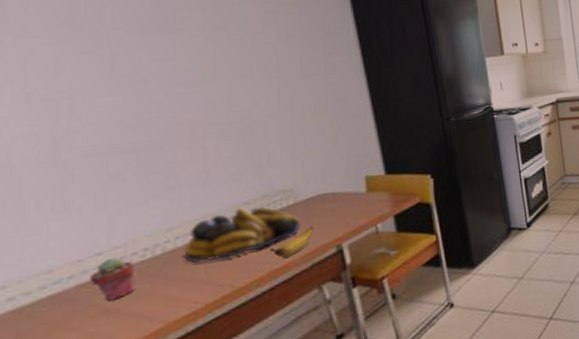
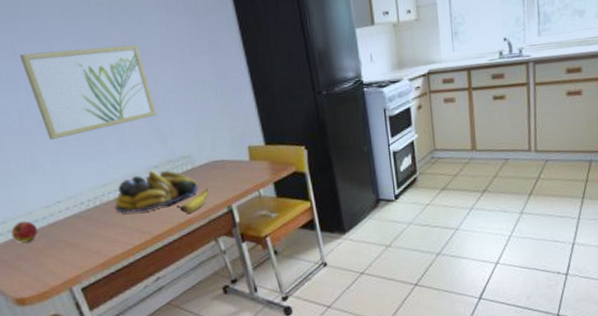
apple: none [12,283,58,315] -> present [11,221,38,243]
wall art: none [67,63,253,174] -> present [20,44,156,140]
potted succulent: present [90,257,135,301] -> none [56,205,86,238]

